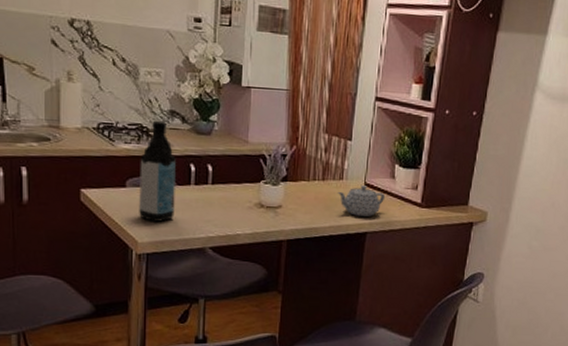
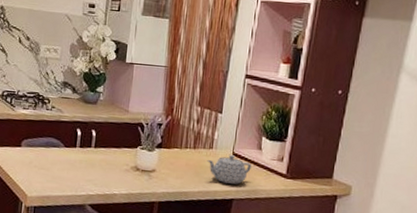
water bottle: present [139,120,176,222] -> none [30,90,65,179]

